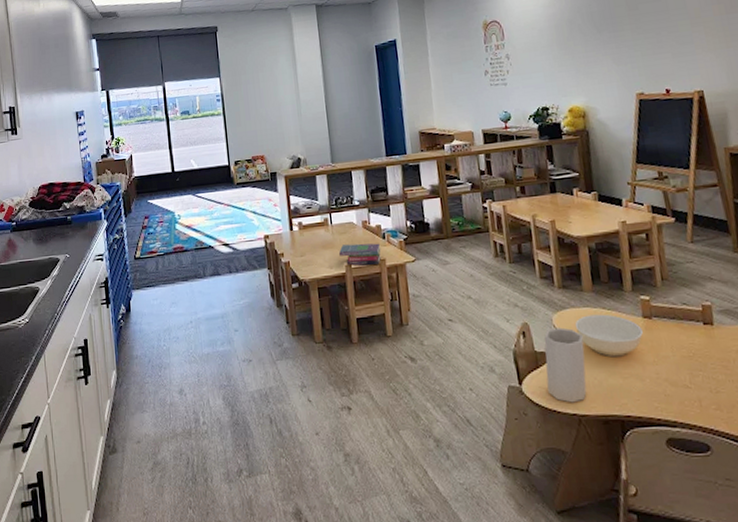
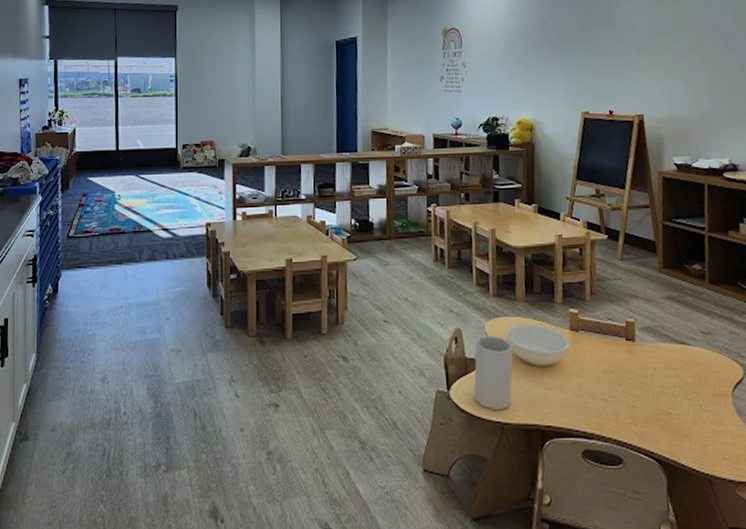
books: present [339,243,381,266] -> none [281,238,324,262]

